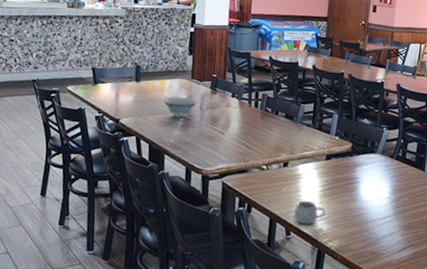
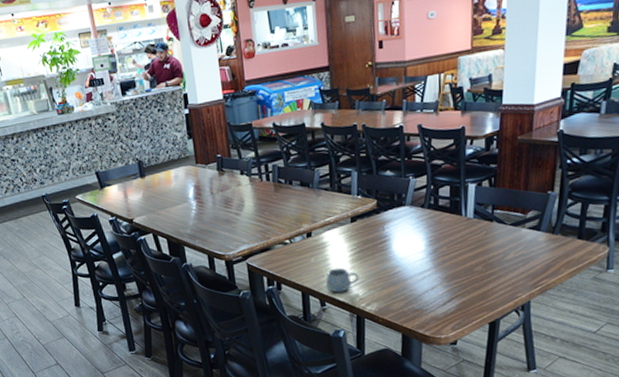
bowl: present [163,96,197,118] -> none [171,184,206,207]

